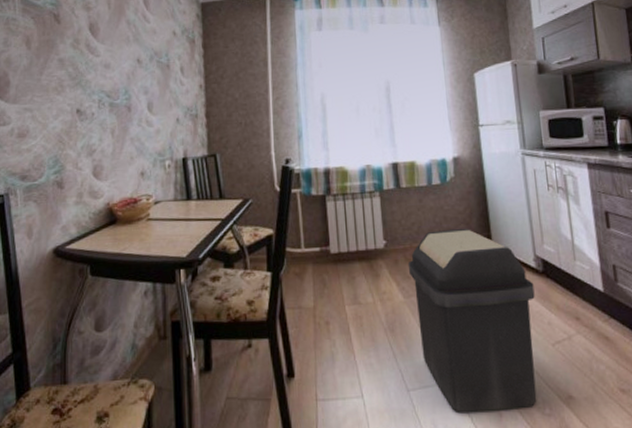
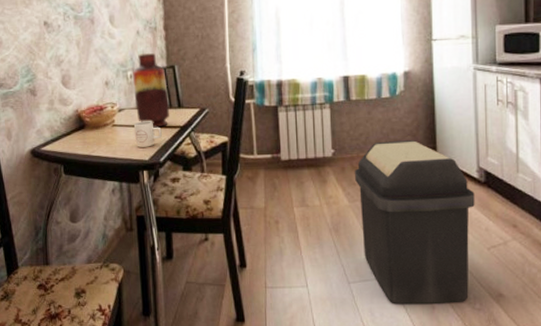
vase: none [170,141,210,221] -> present [132,53,169,128]
mug: none [170,213,201,243] -> present [133,121,162,147]

